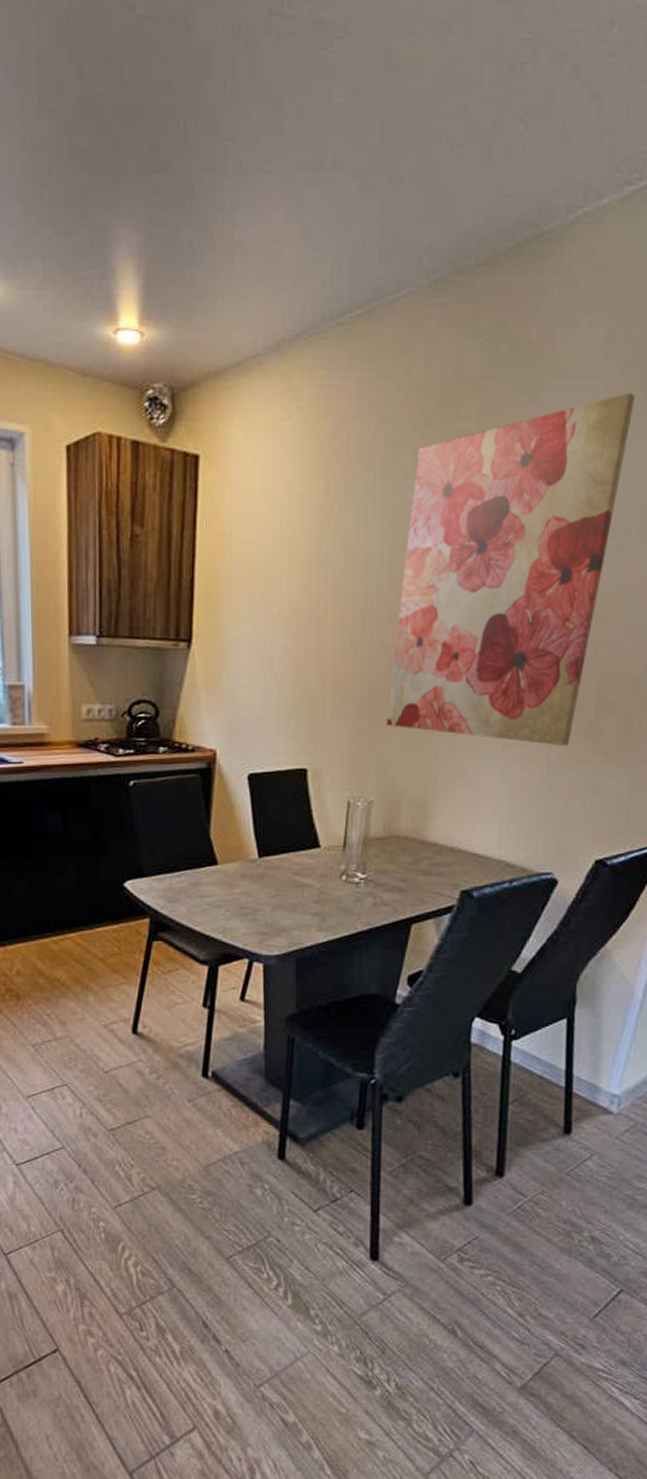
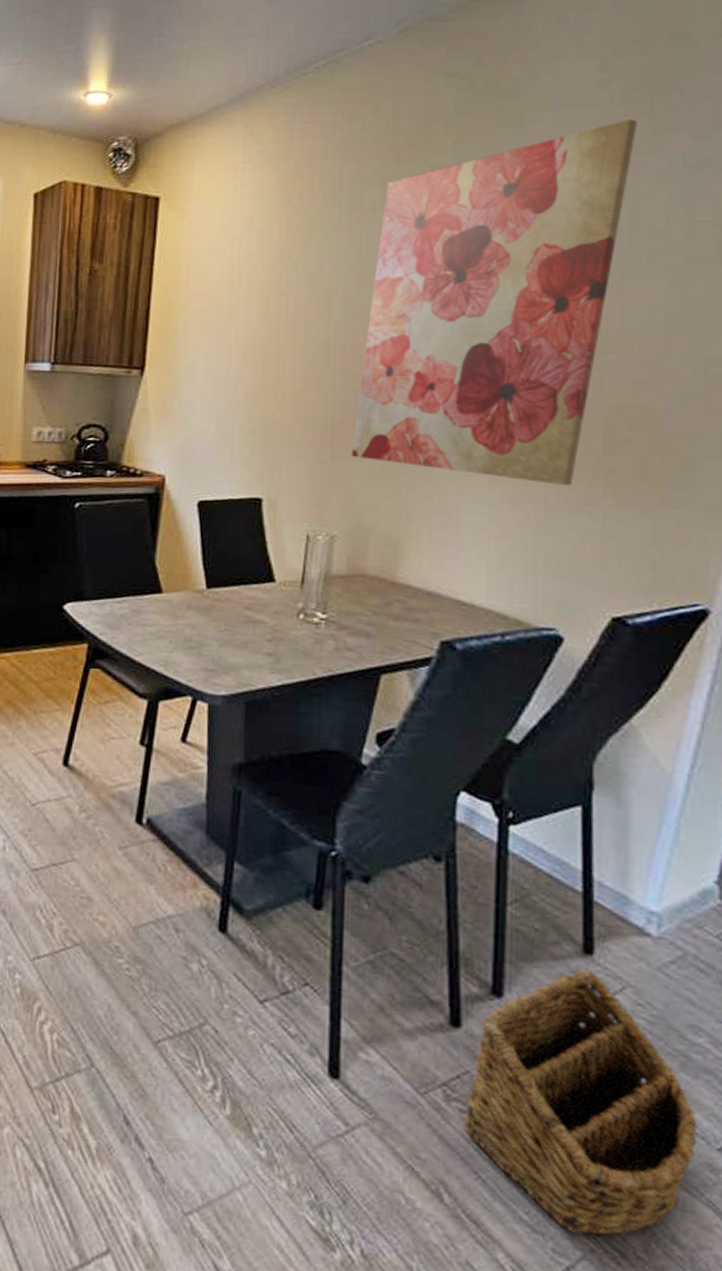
basket: none [473,1145,638,1339] -> present [463,968,698,1235]

